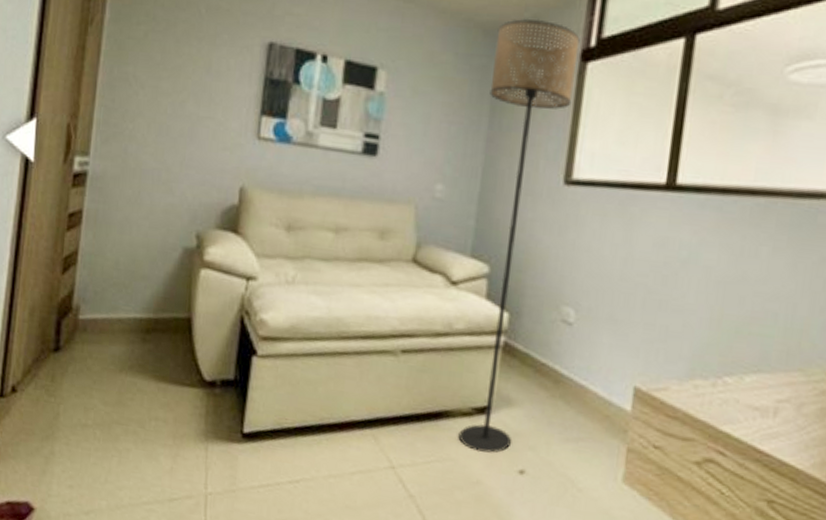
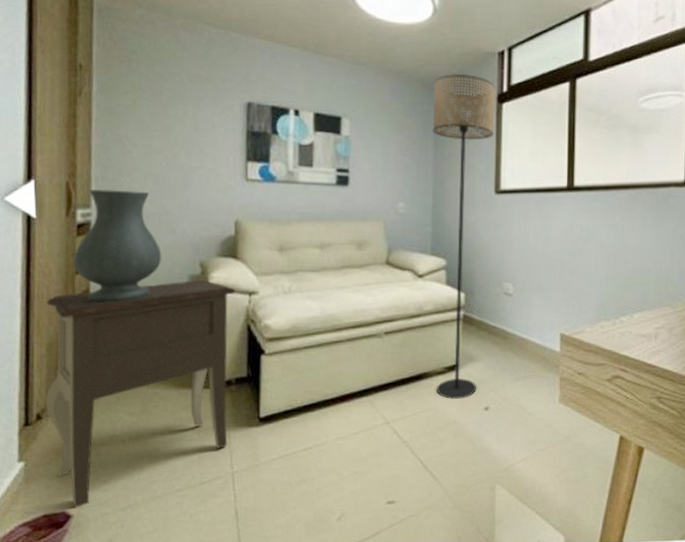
nightstand: none [21,252,231,502] -> present [45,279,235,508]
vase: none [64,134,157,269] -> present [73,188,162,303]

